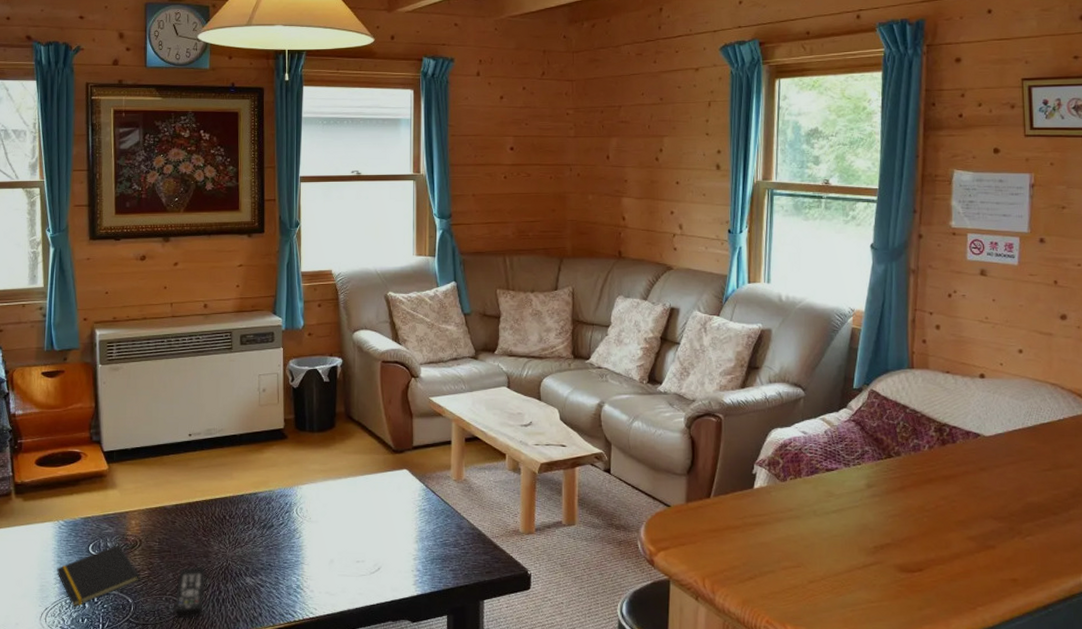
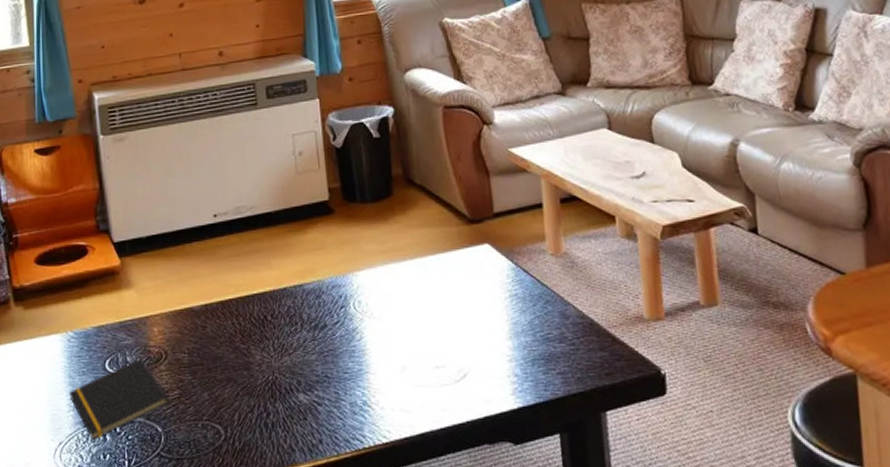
remote control: present [174,567,206,619] -> none [213,383,249,450]

